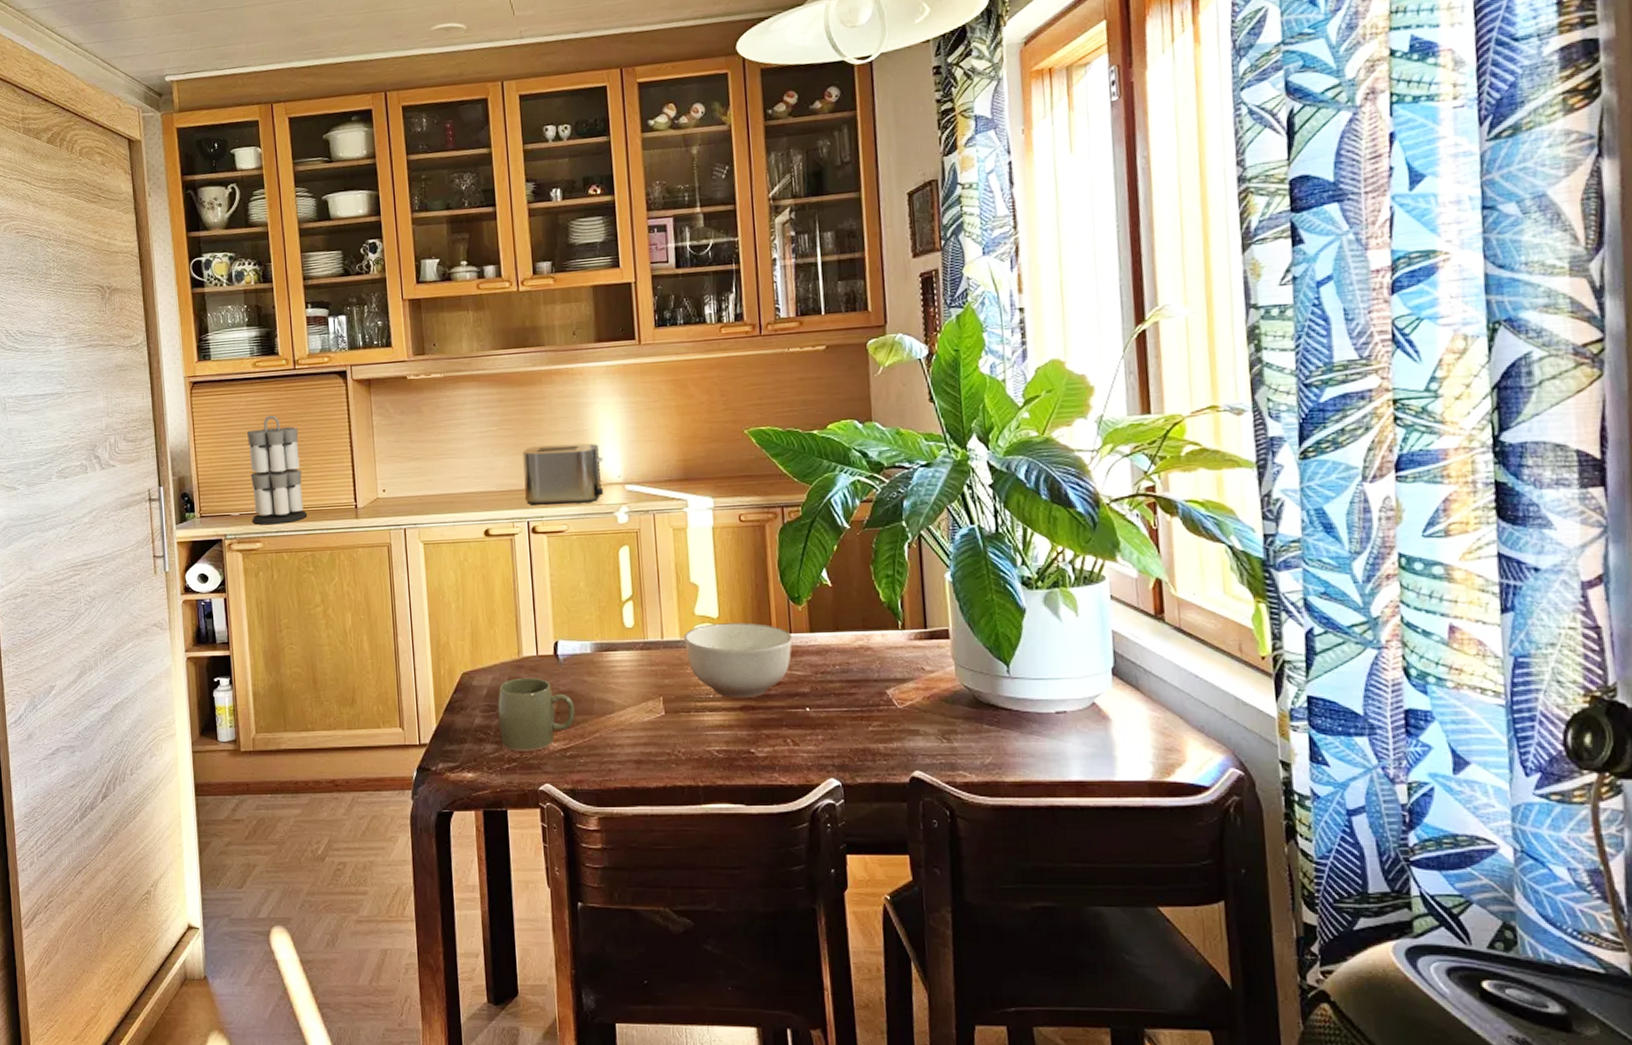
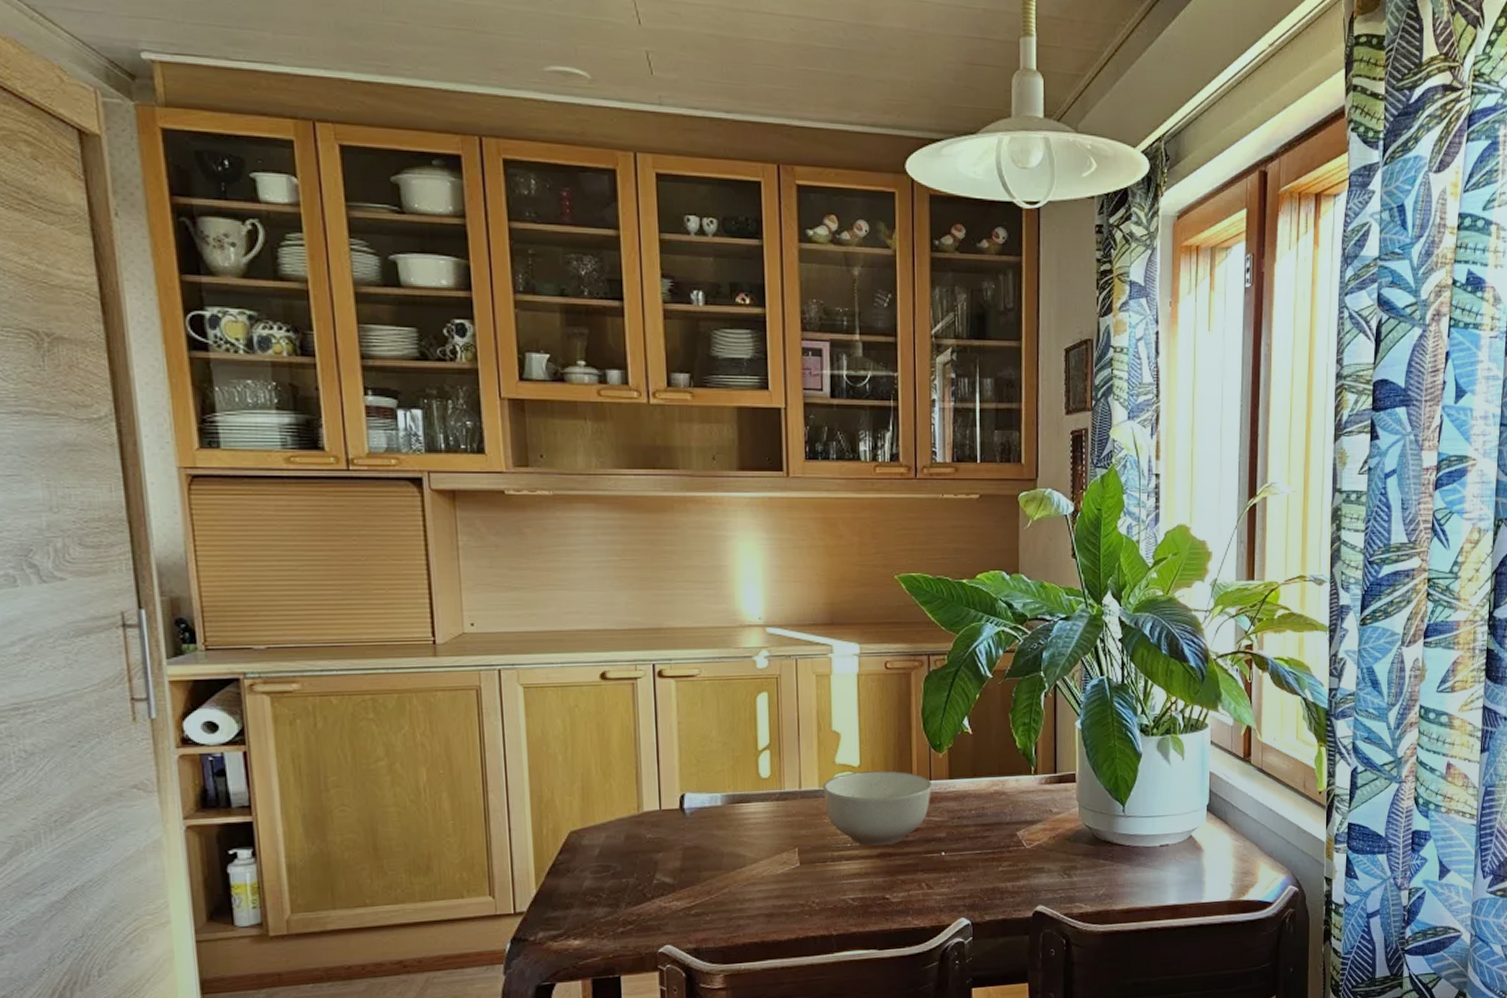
spice rack: present [247,416,308,525] -> none [277,526,366,662]
mug: present [497,677,575,751] -> none [611,833,701,914]
toaster: present [522,443,604,505] -> none [649,580,743,646]

